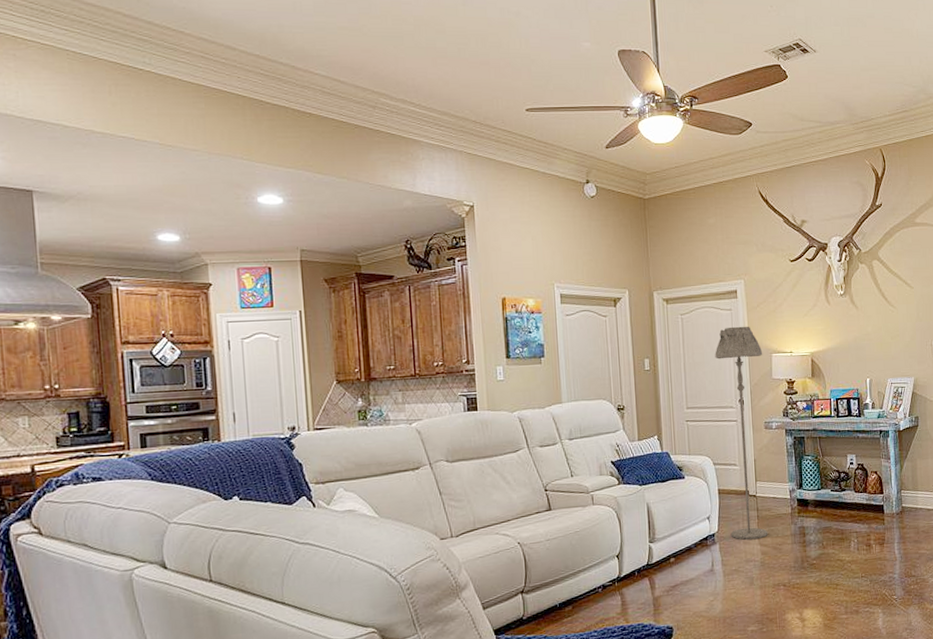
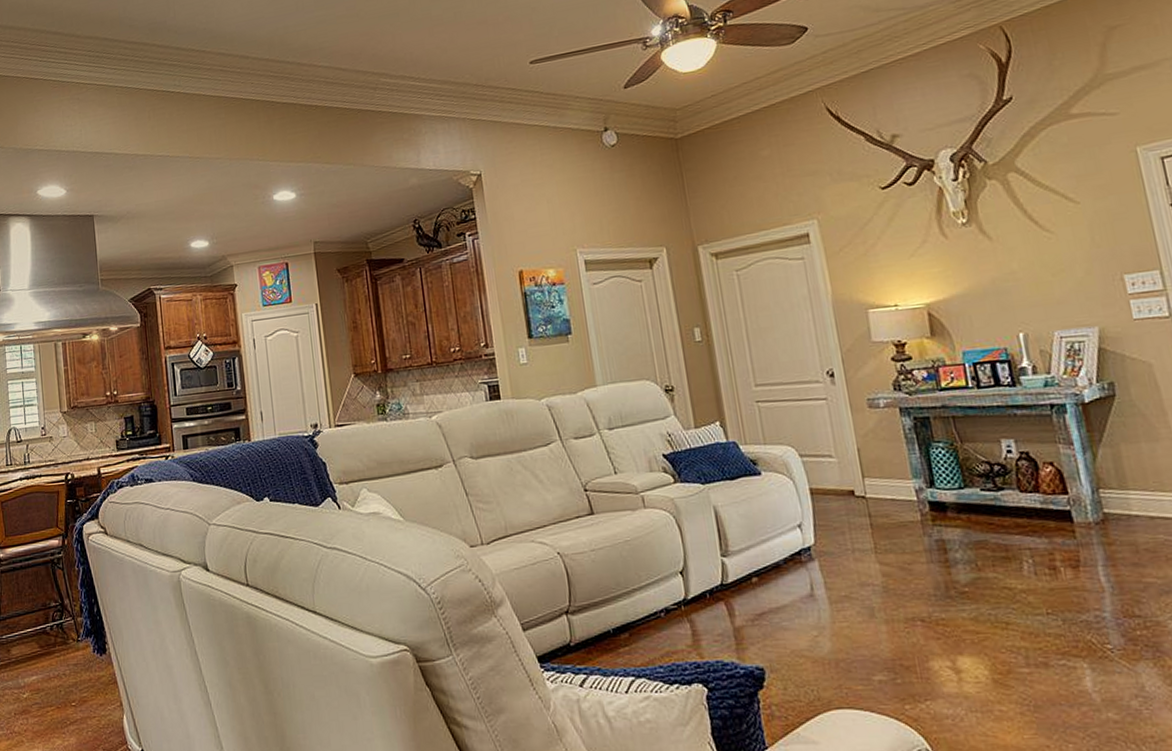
floor lamp: present [715,326,768,540] -> none [786,276,890,556]

